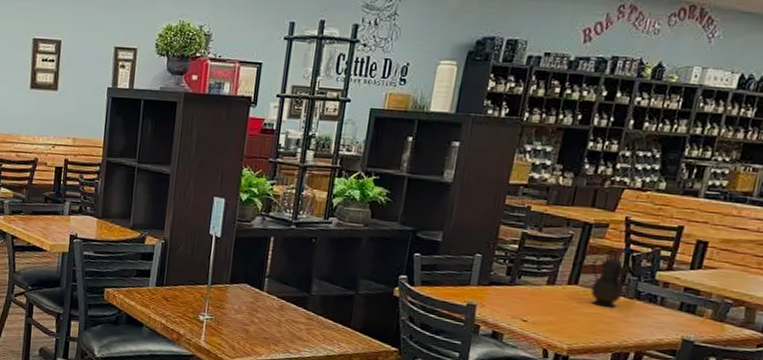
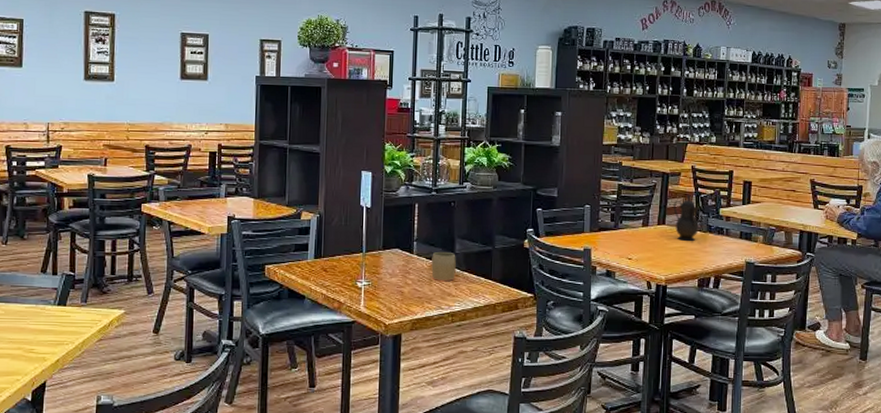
mug: none [281,291,312,325] -> present [431,251,456,282]

